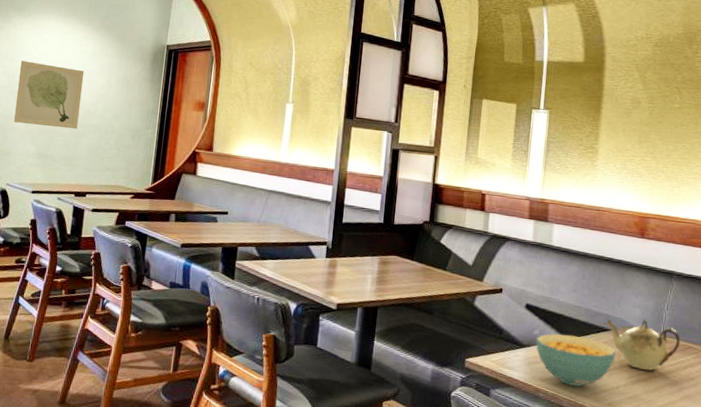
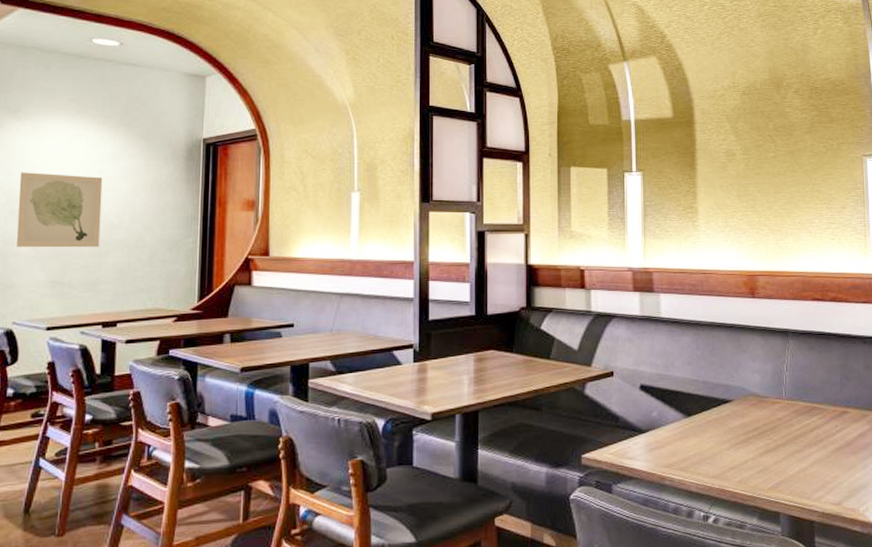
cereal bowl: present [535,333,616,387] -> none [655,412,740,468]
teapot: present [604,318,681,371] -> none [724,383,804,439]

